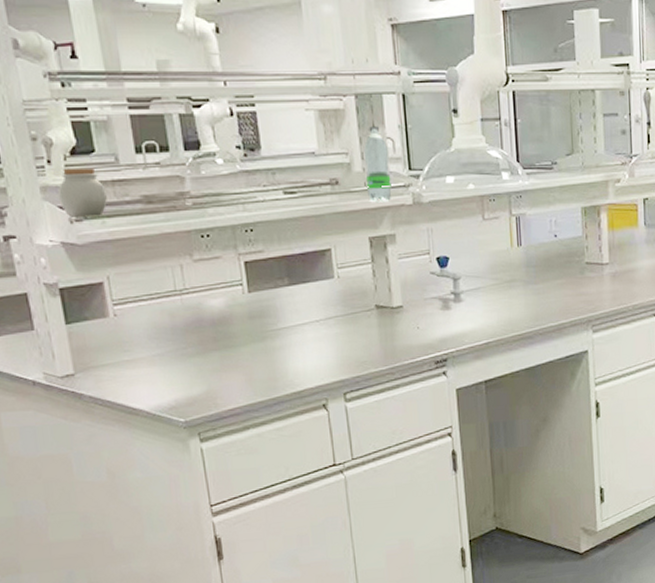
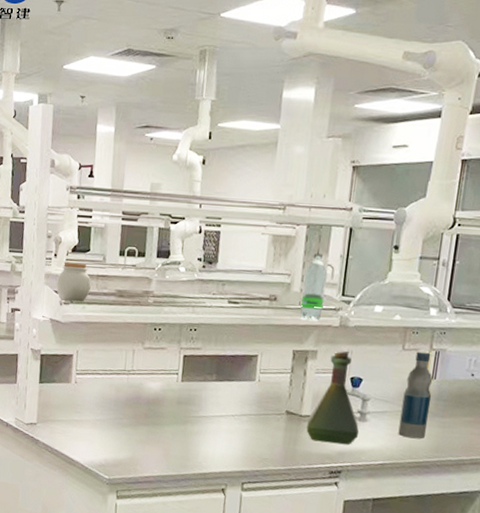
flask: none [401,230,457,332] -> present [306,351,360,445]
bottle: none [493,219,524,311] -> present [398,351,433,439]

